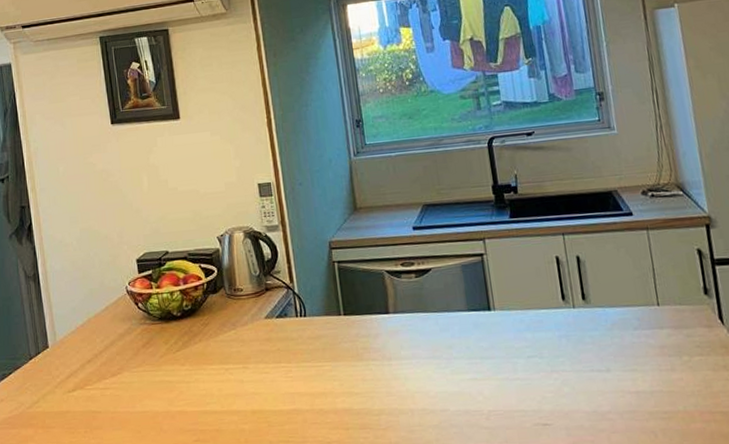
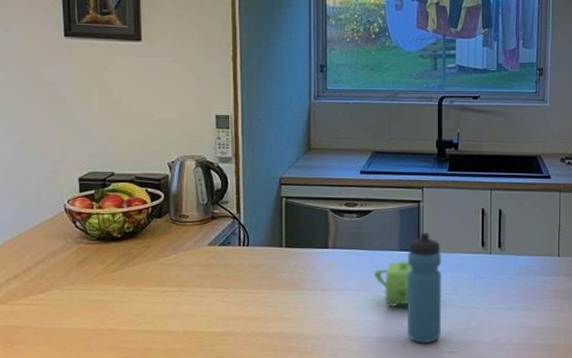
teapot: none [443,321,487,375] -> present [374,260,412,307]
water bottle: none [477,287,529,416] -> present [408,232,442,344]

